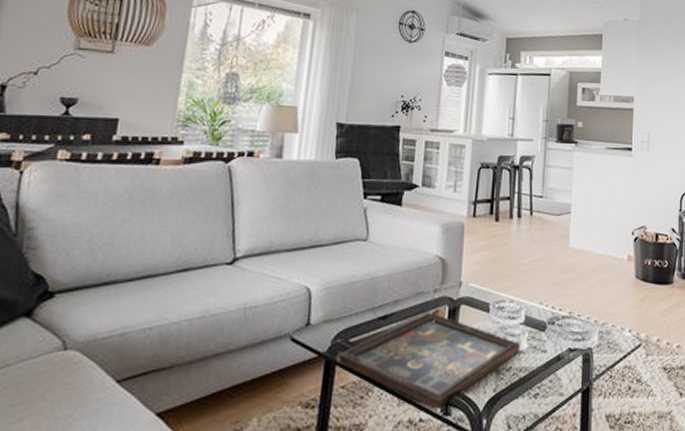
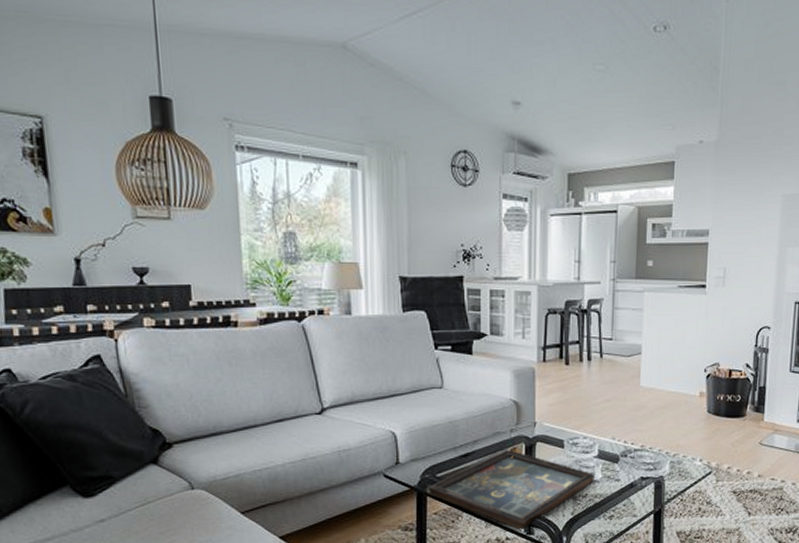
coffee maker: present [555,117,579,145] -> none [624,257,649,286]

